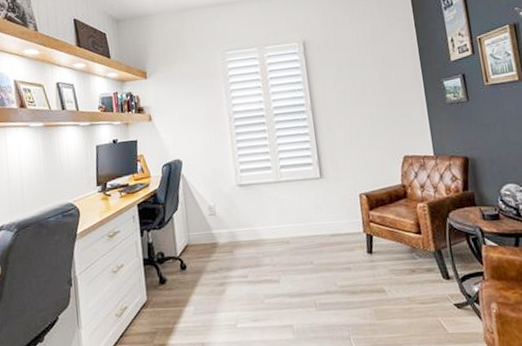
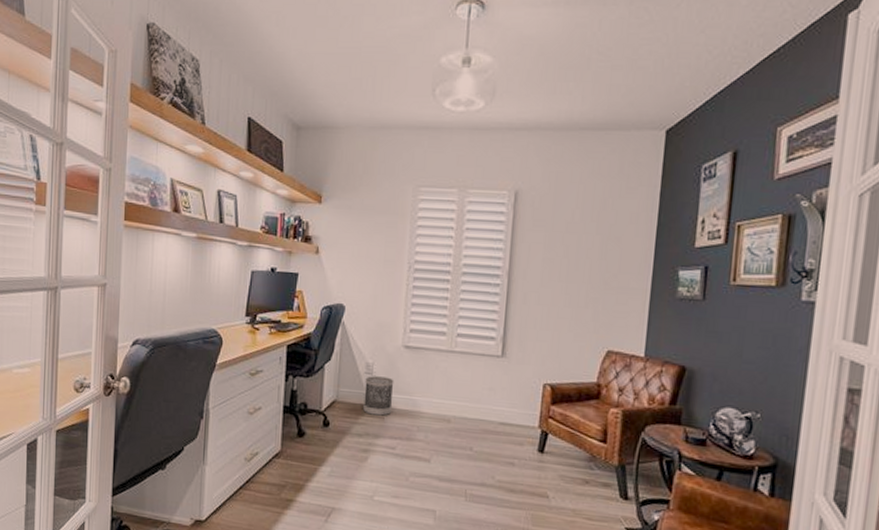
wastebasket: none [210,215,239,251] -> present [363,376,394,416]

